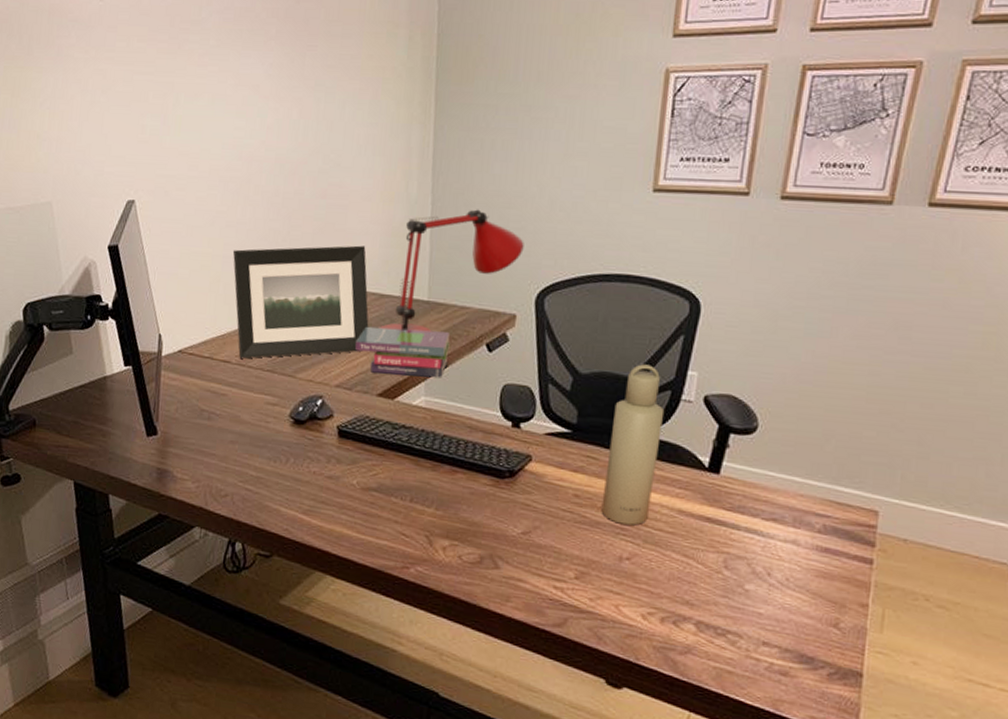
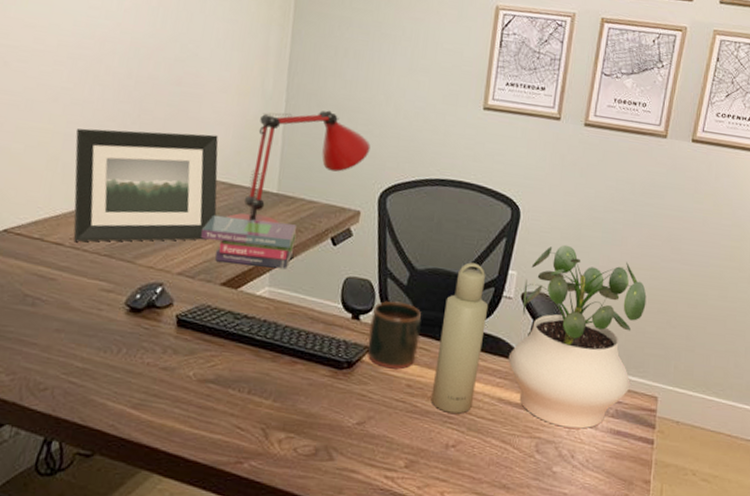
mug: none [530,407,589,479] -> present [368,301,422,369]
potted plant: none [689,339,864,545] -> present [508,244,647,429]

